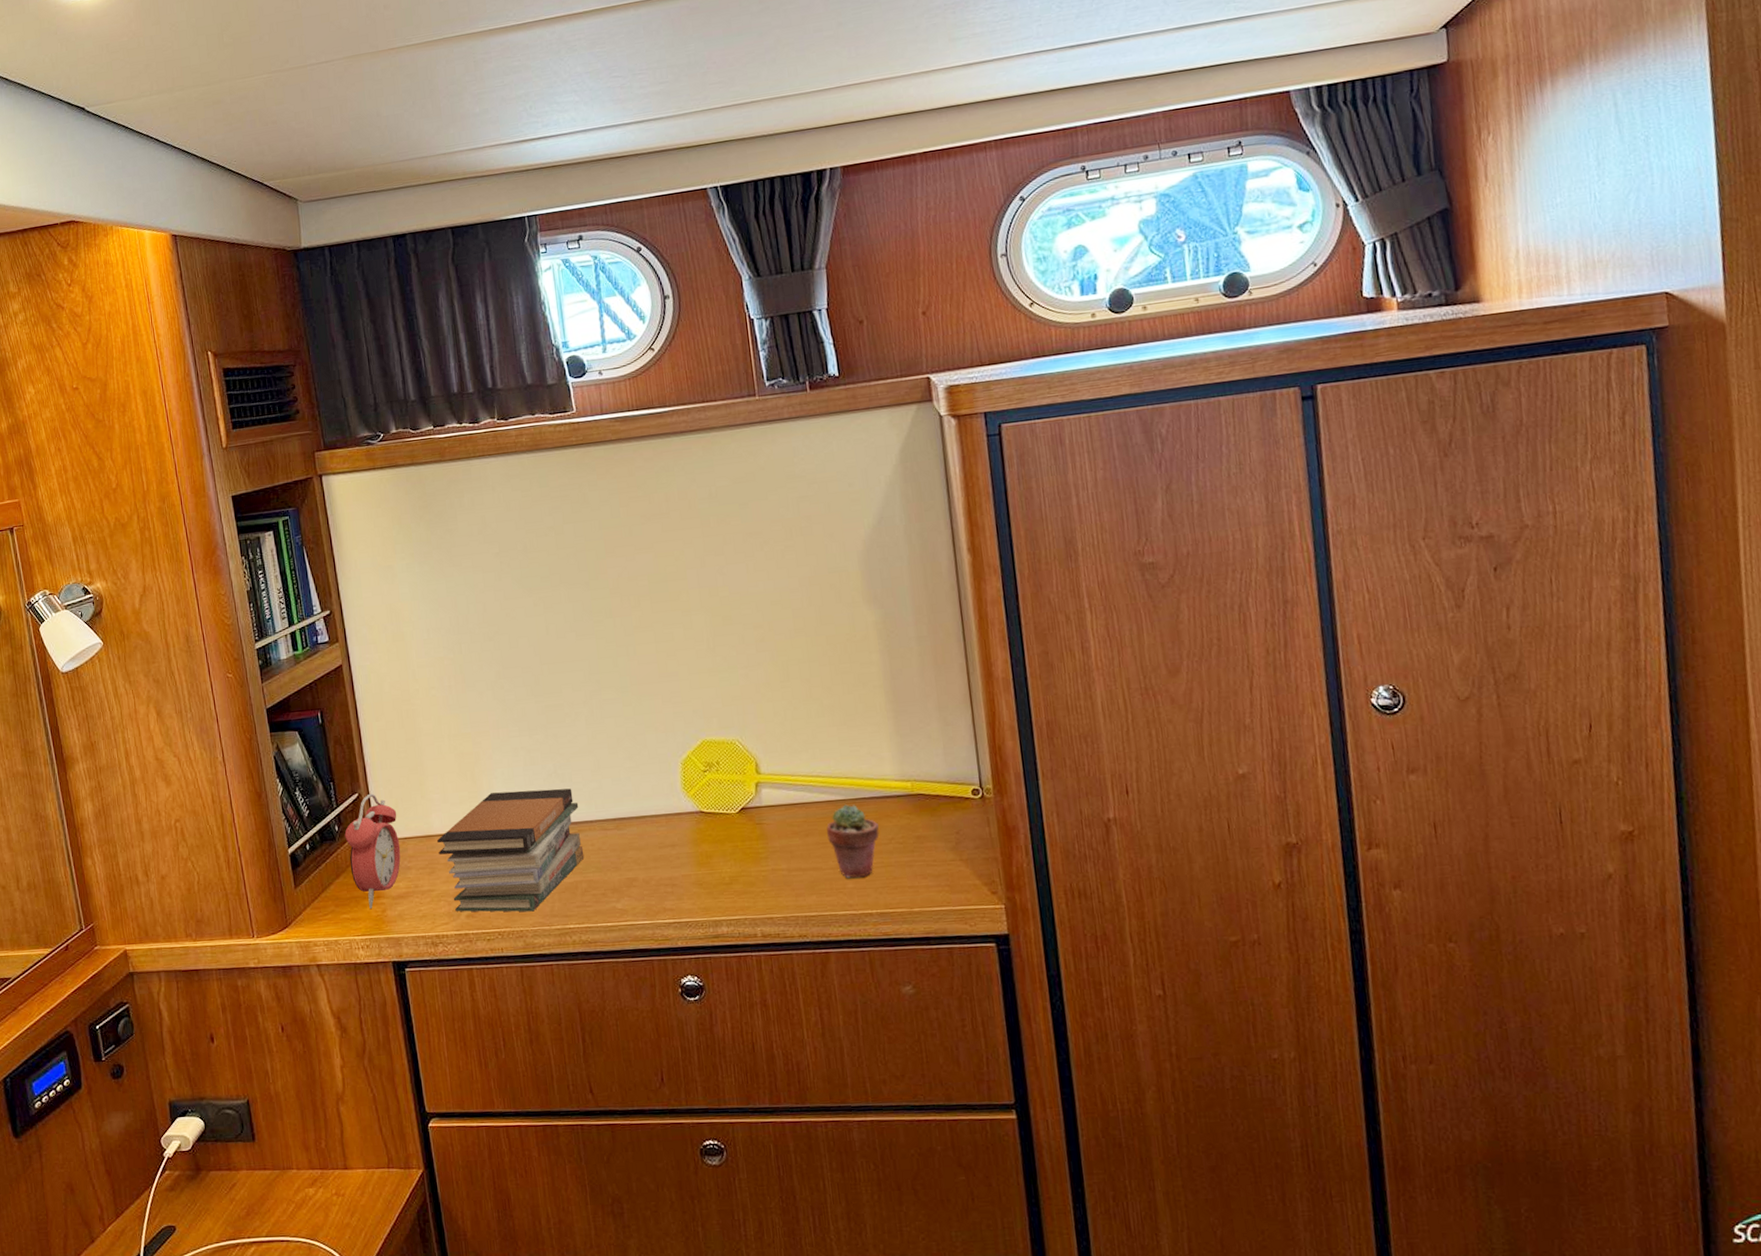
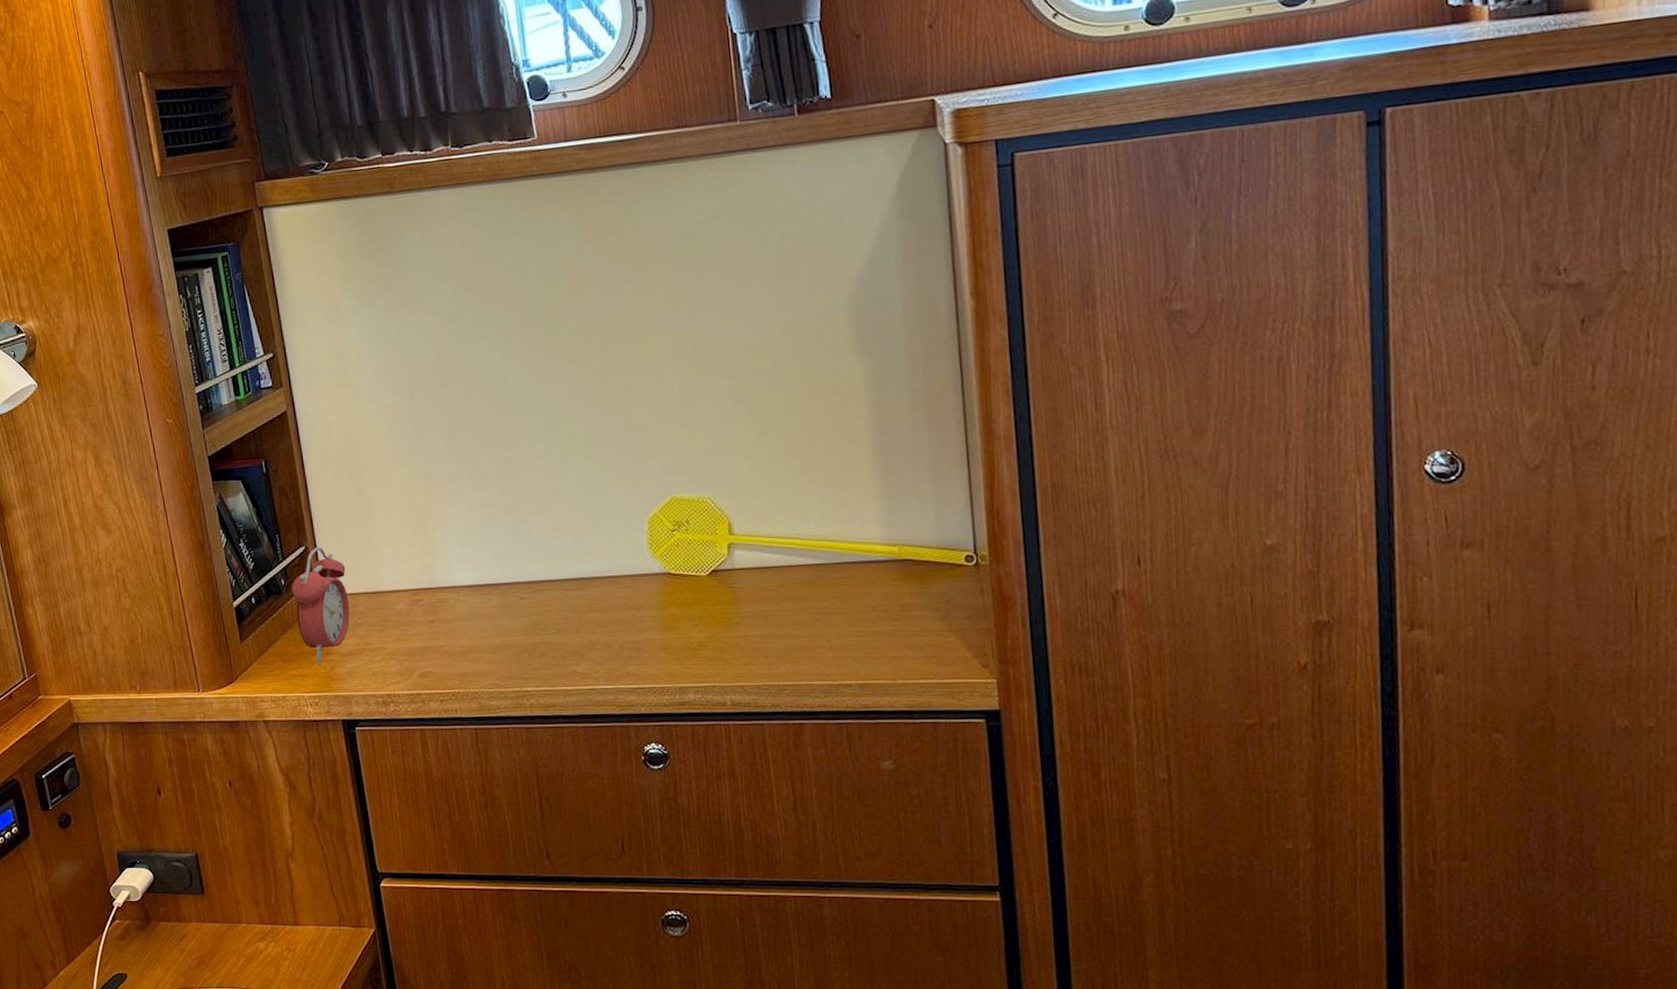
book stack: present [436,788,585,912] -> none [387,545,543,673]
potted succulent: present [826,804,880,878] -> none [803,569,862,647]

